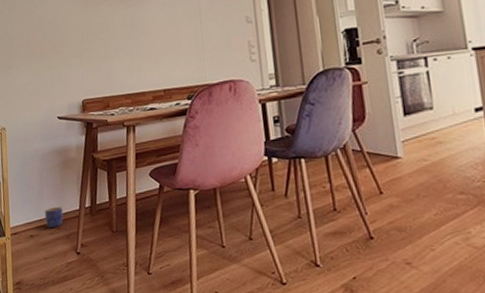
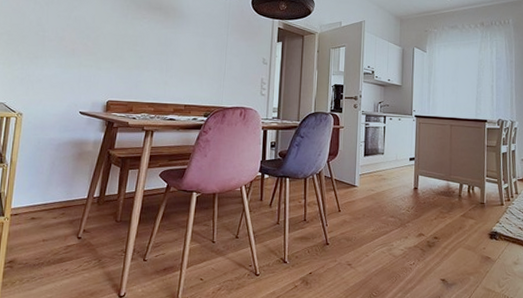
planter: present [44,207,64,228] -> none [50,194,70,212]

